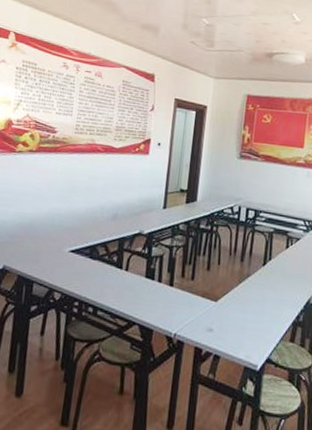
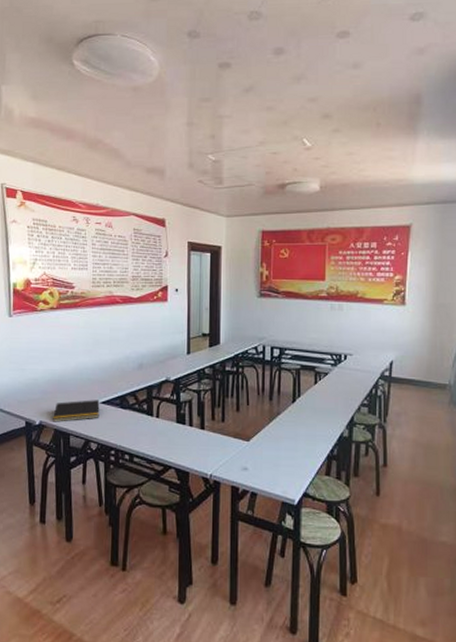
notepad: none [17,247,69,268] -> present [53,400,100,422]

